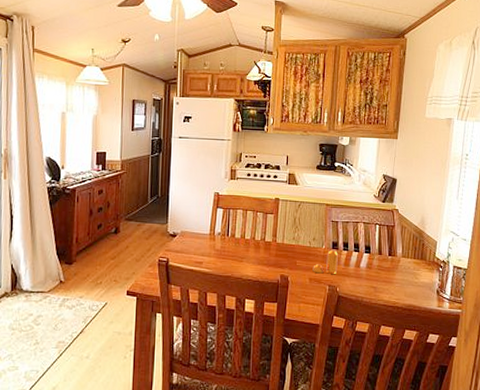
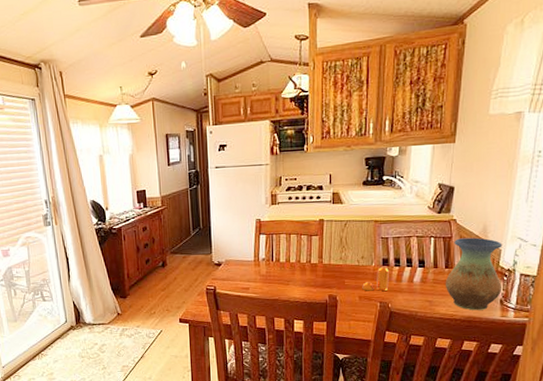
vase: none [388,228,438,299] -> present [445,237,502,310]

